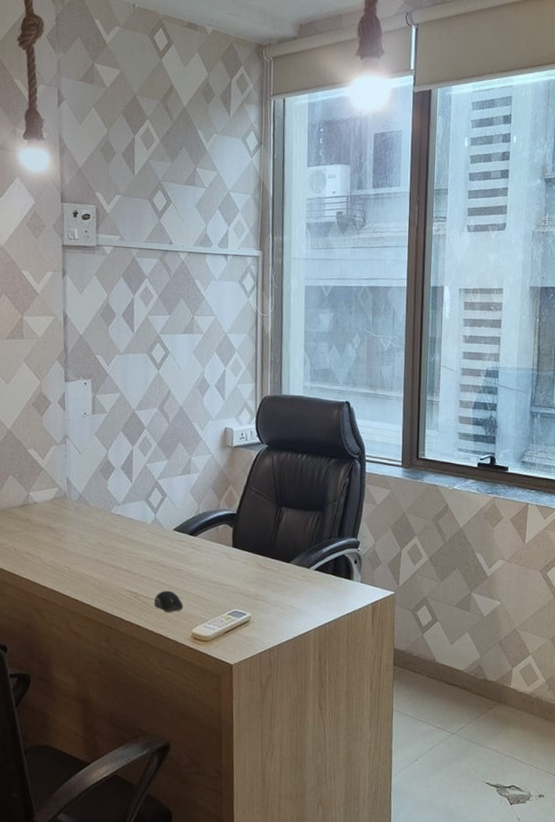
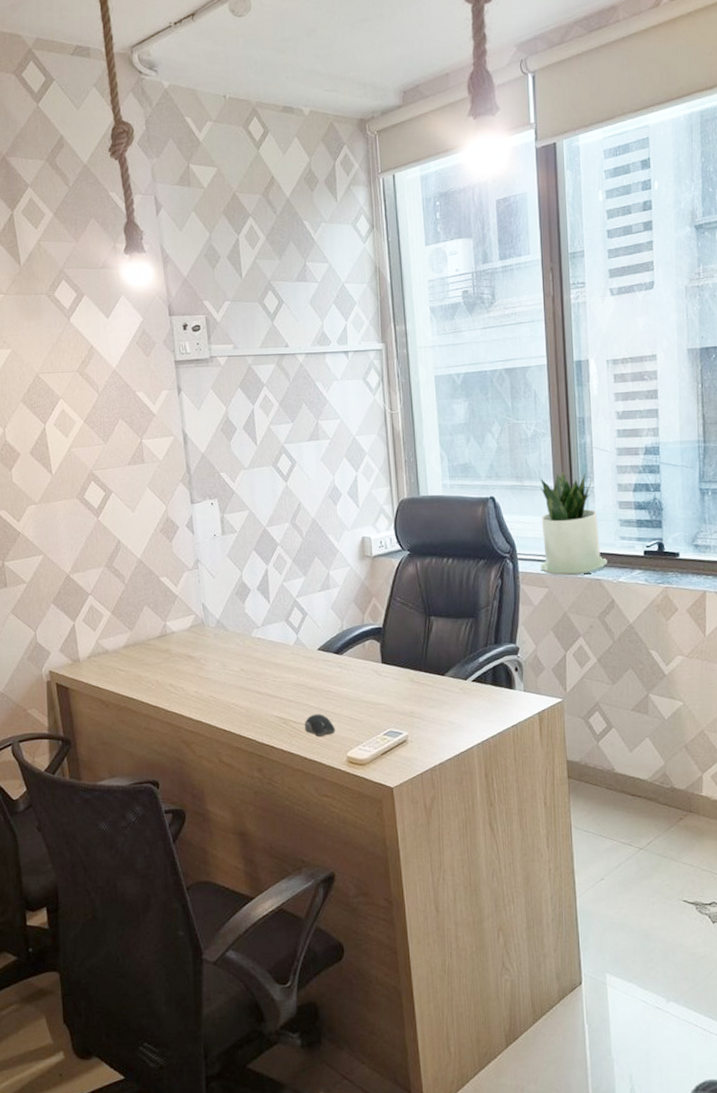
planter: none [384,385,445,480] -> present [539,472,607,576]

